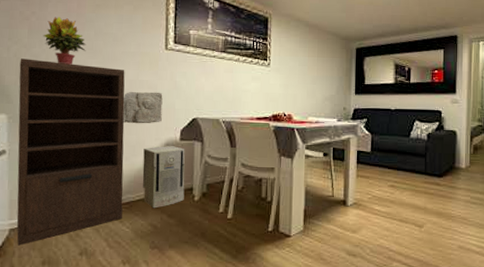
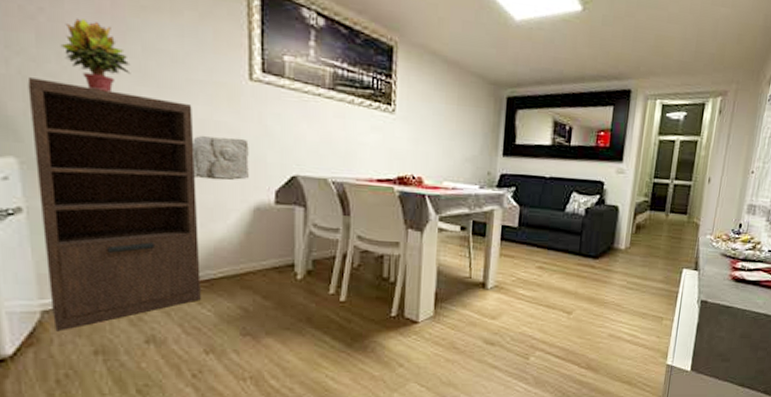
air purifier: present [142,146,185,209] -> none [225,210,284,288]

